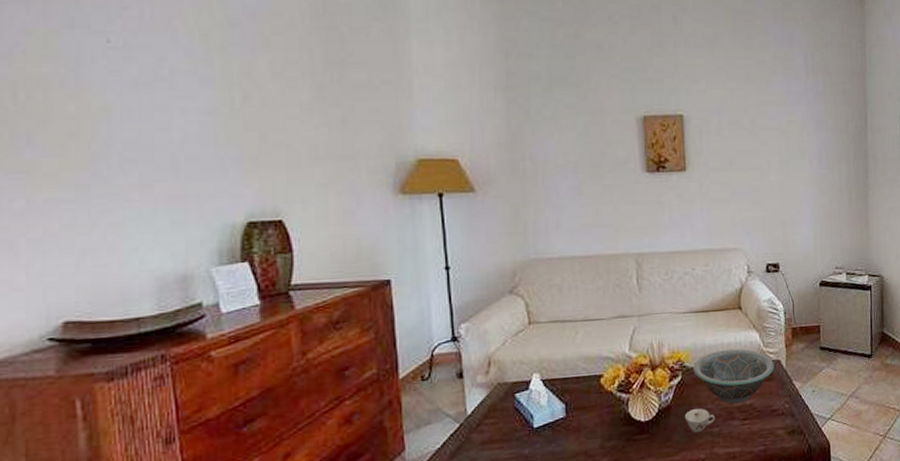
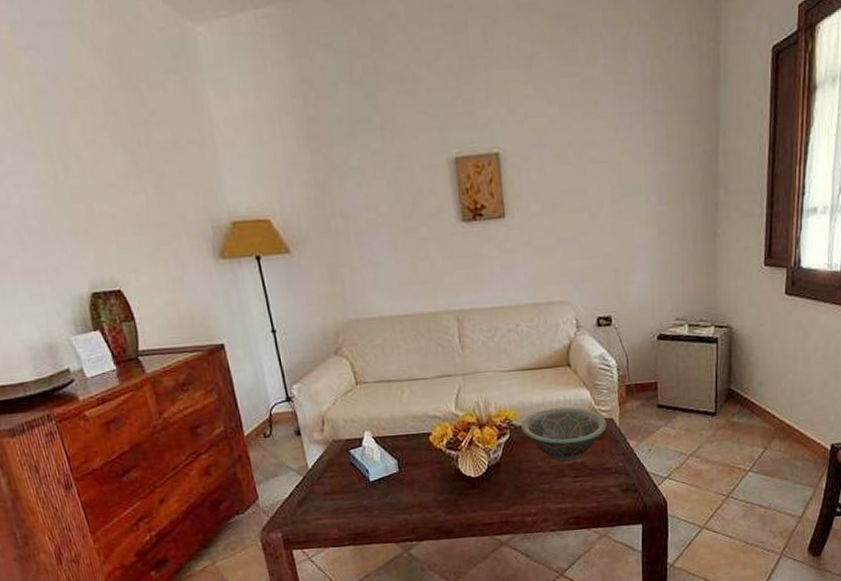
teacup: present [684,408,715,434] -> none [514,466,545,489]

